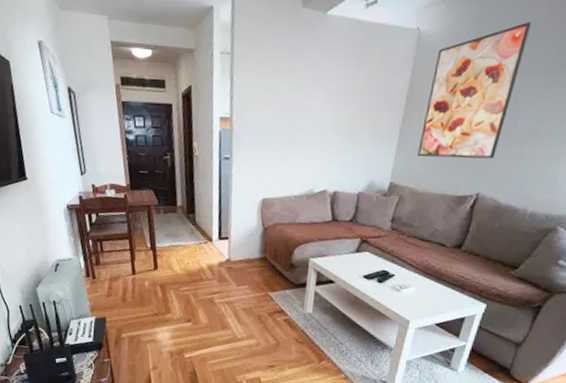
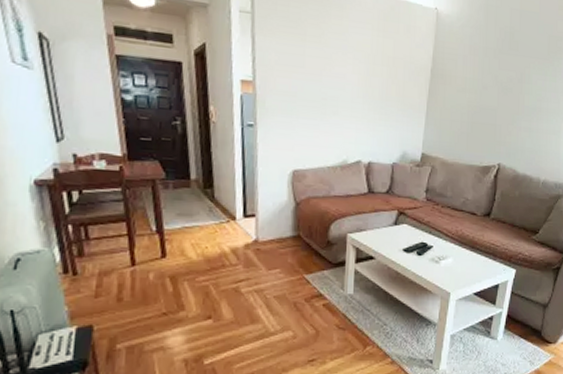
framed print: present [417,21,532,159] -> none [444,12,527,132]

